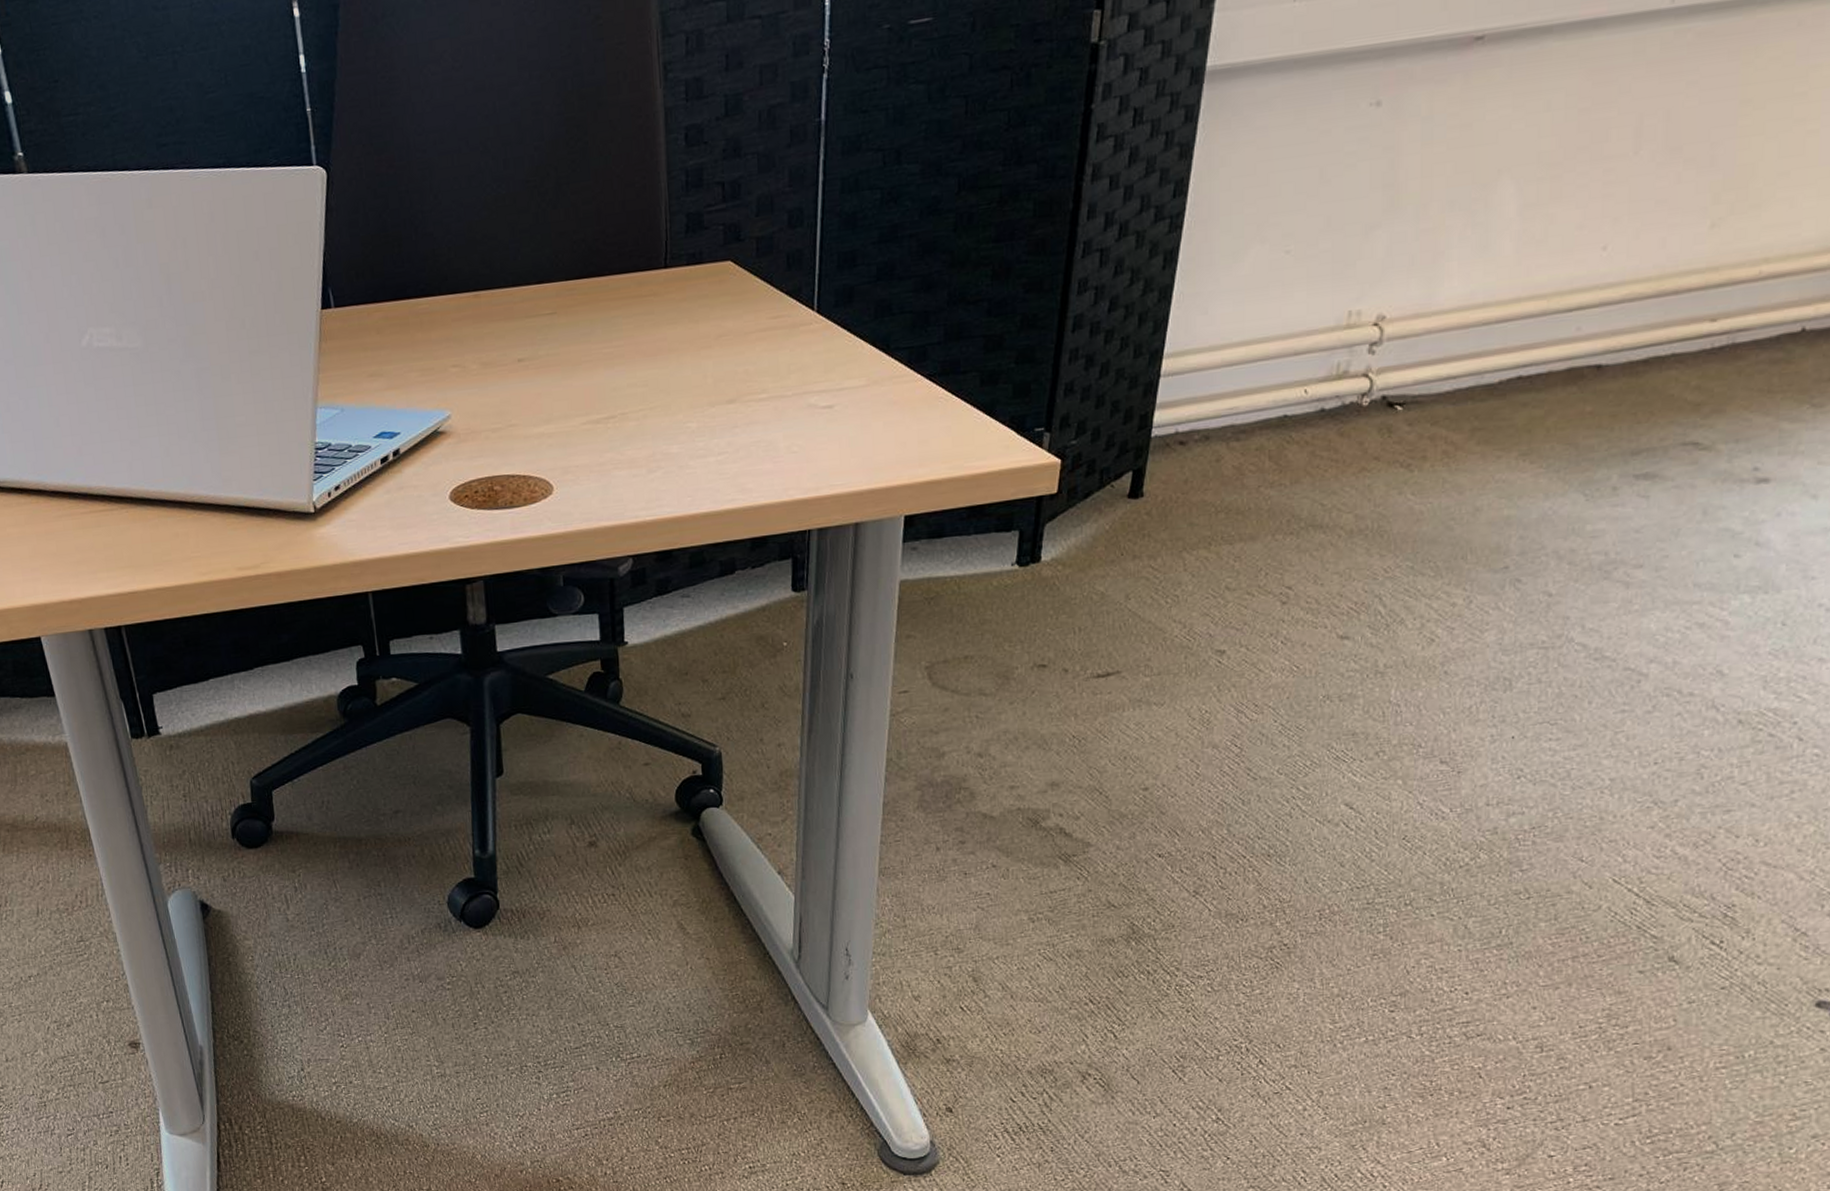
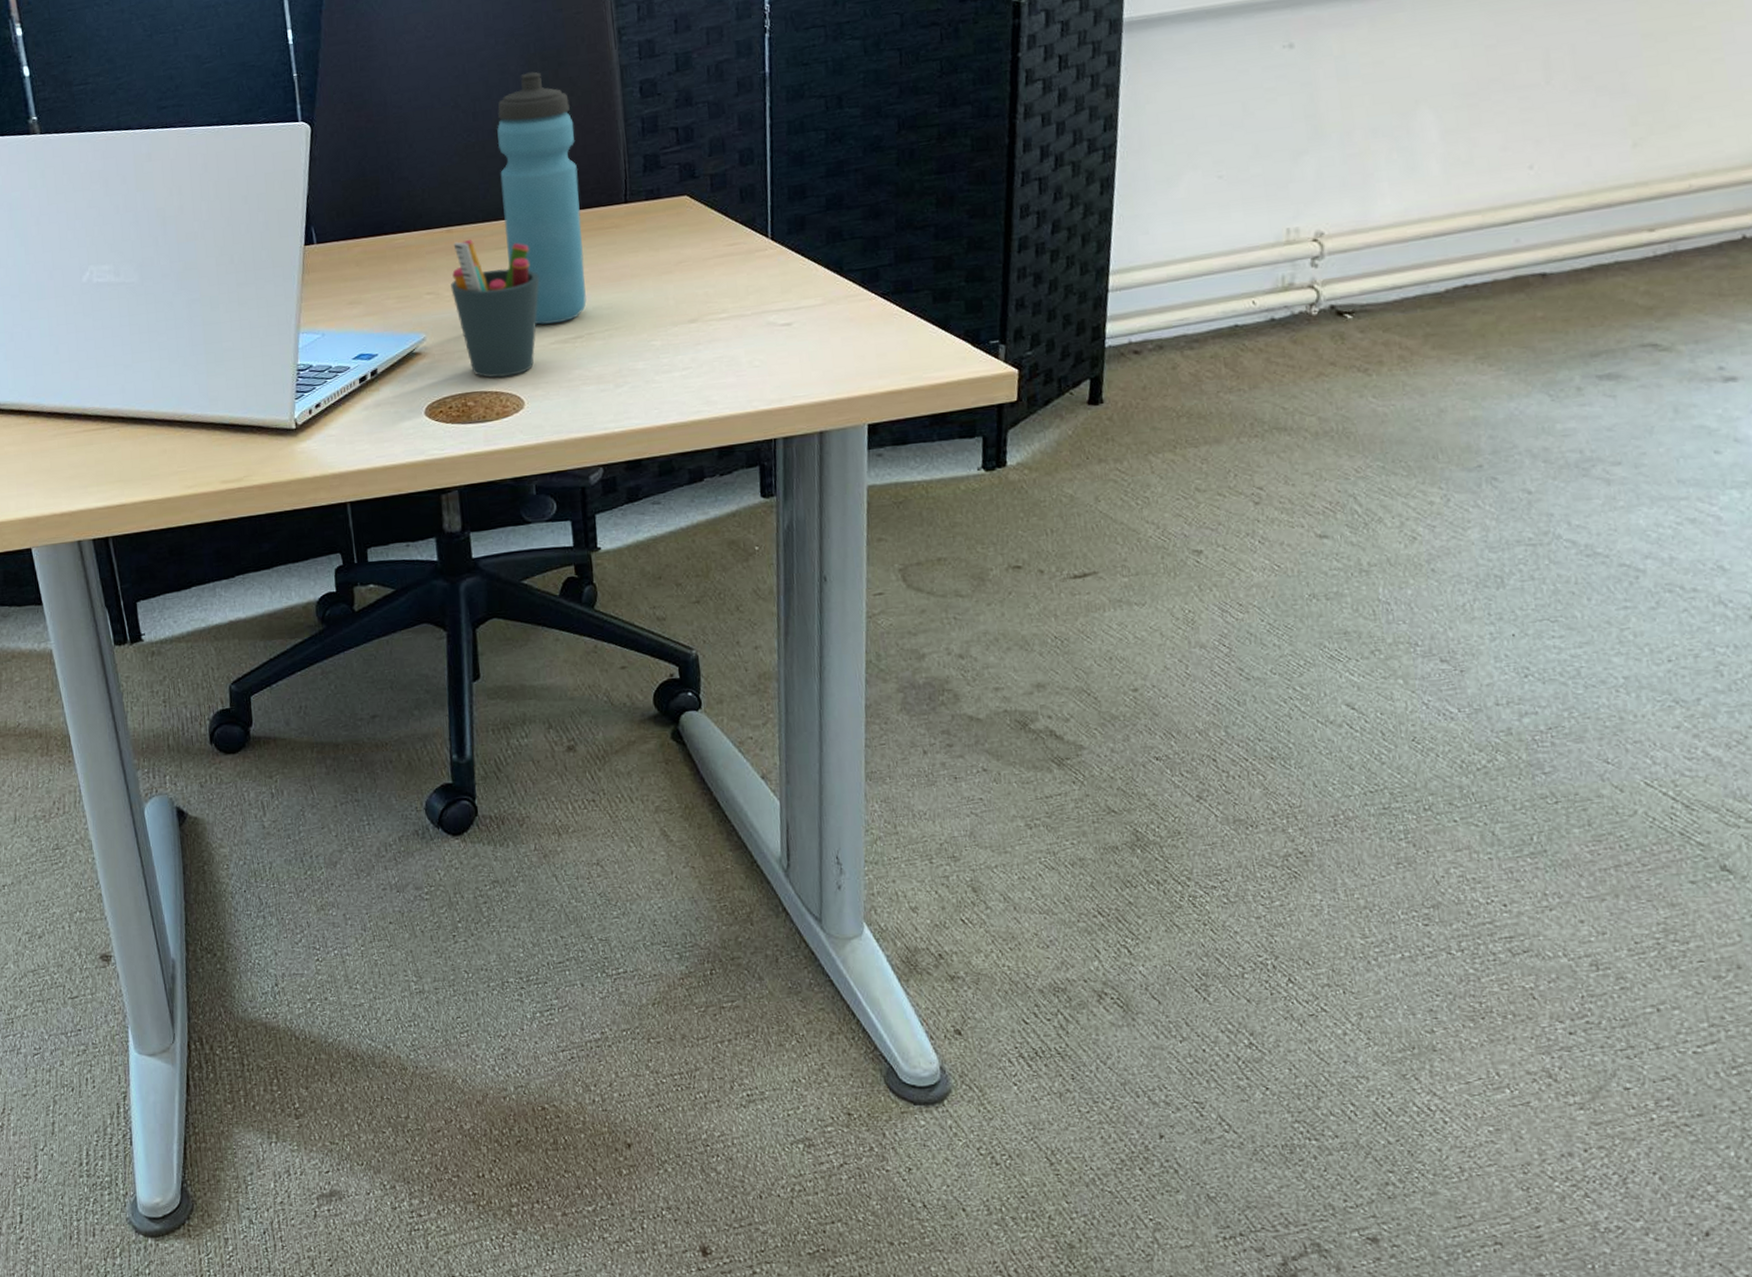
pen holder: none [478,305,572,460] -> present [451,239,540,378]
water bottle: none [529,112,621,403] -> present [497,72,587,325]

